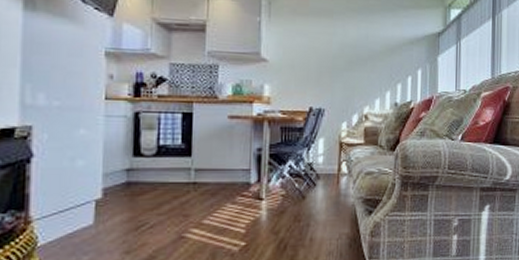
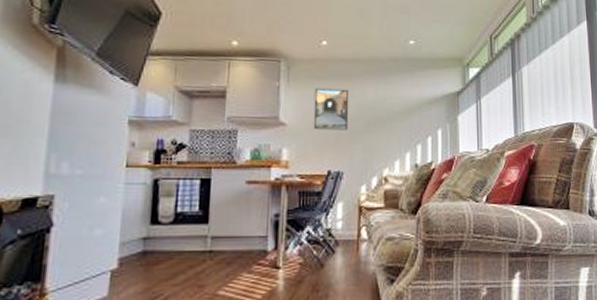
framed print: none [295,24,332,68] -> present [313,87,350,131]

